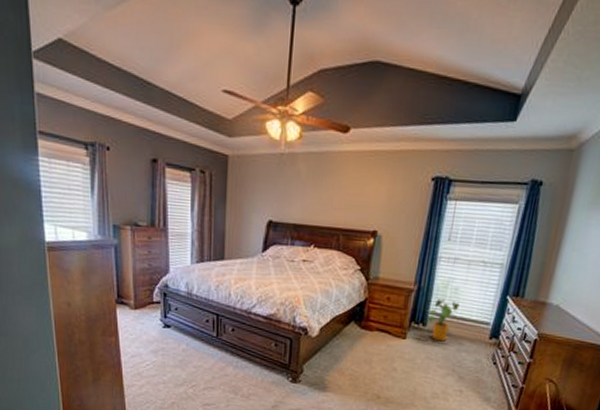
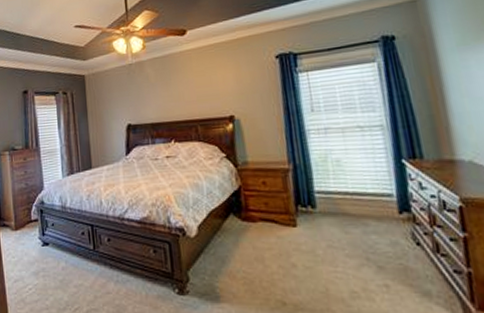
house plant: present [427,298,460,342] -> none [312,174,349,224]

